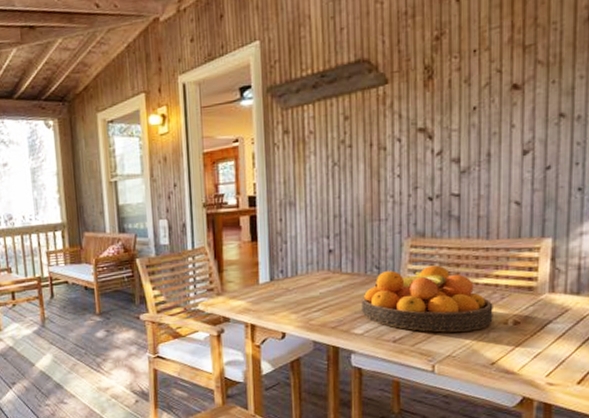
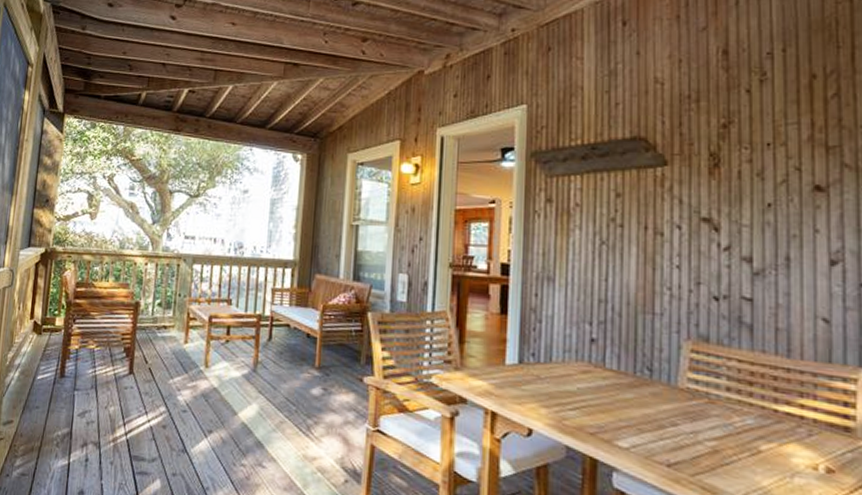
fruit bowl: present [361,265,493,333] -> none [628,374,798,471]

